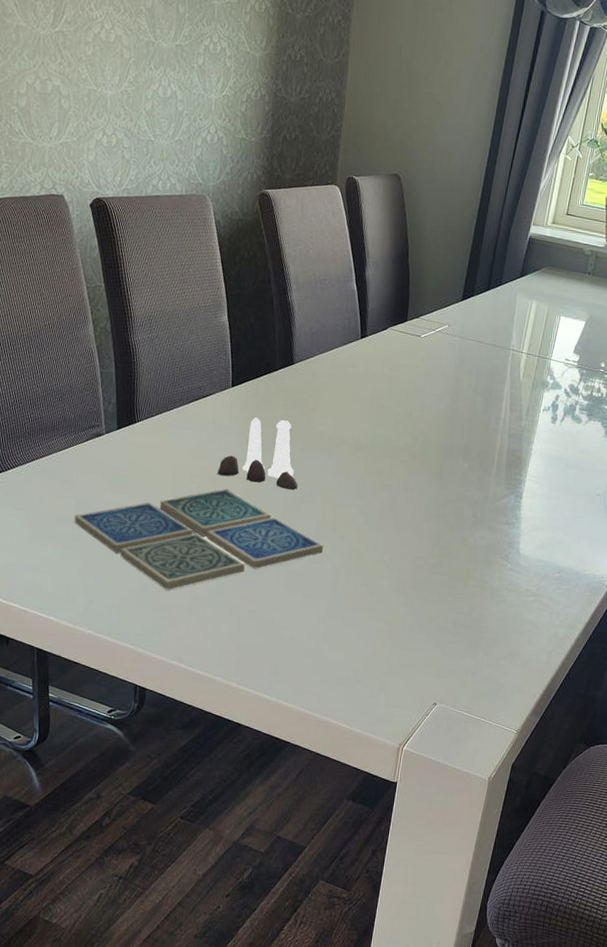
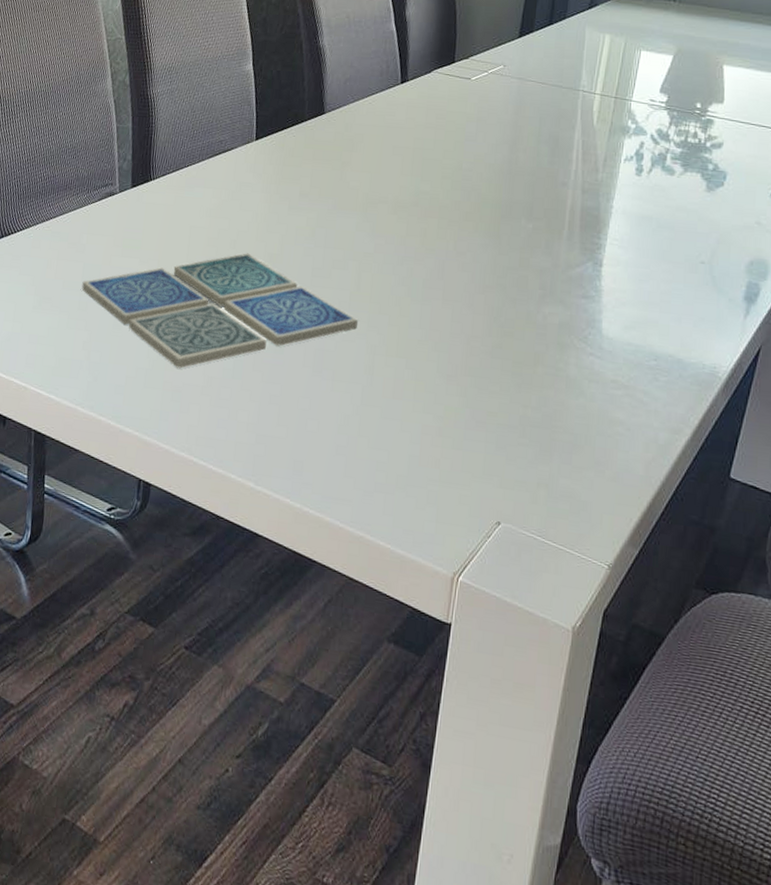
salt and pepper shaker set: present [217,417,298,491] -> none [238,173,329,255]

